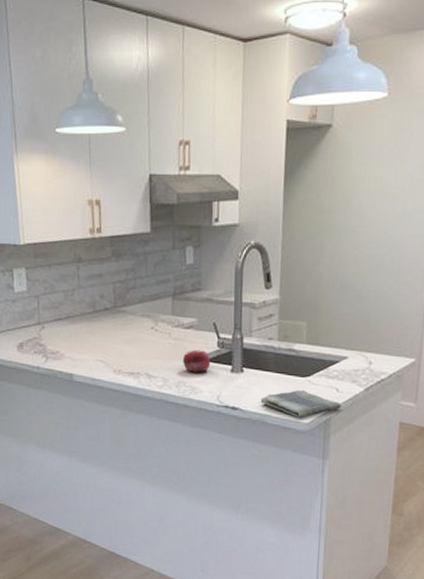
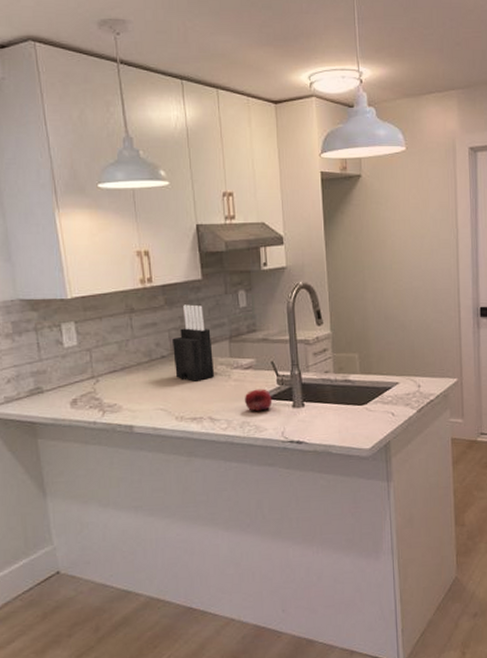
knife block: none [116,257,156,337] -> present [172,304,215,382]
dish towel: present [260,389,341,418] -> none [323,417,398,445]

